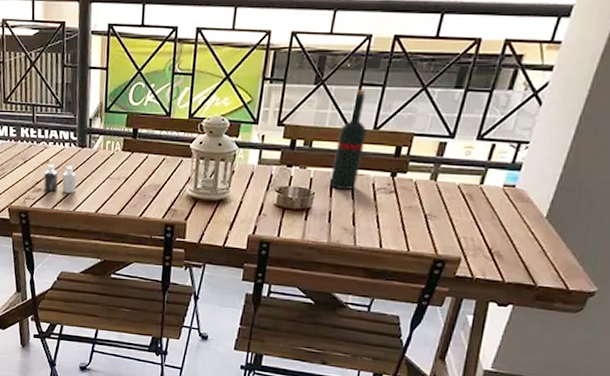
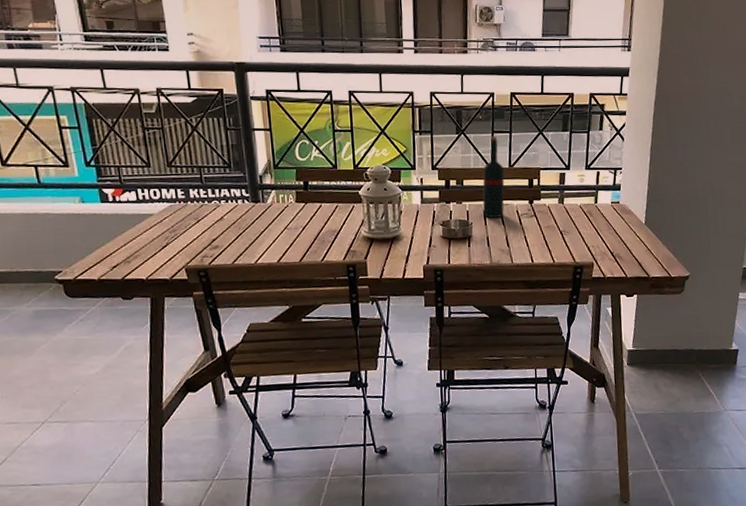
candle: present [44,163,77,194] -> none [220,220,255,248]

